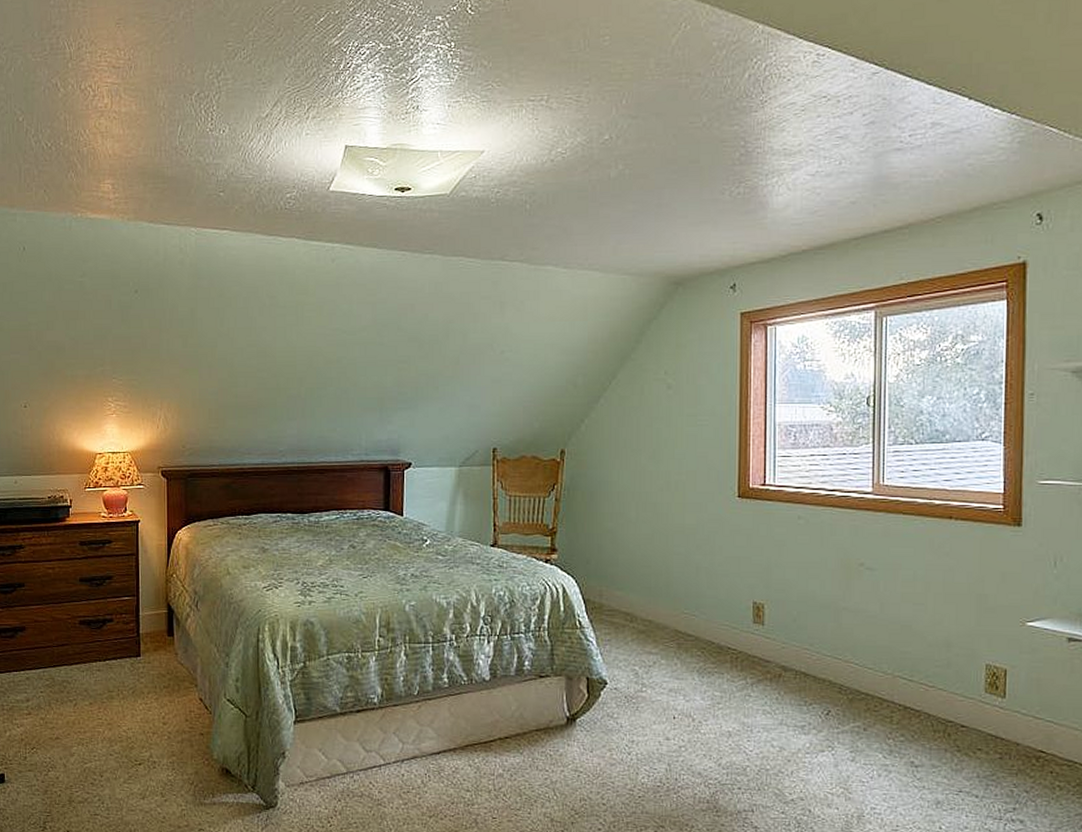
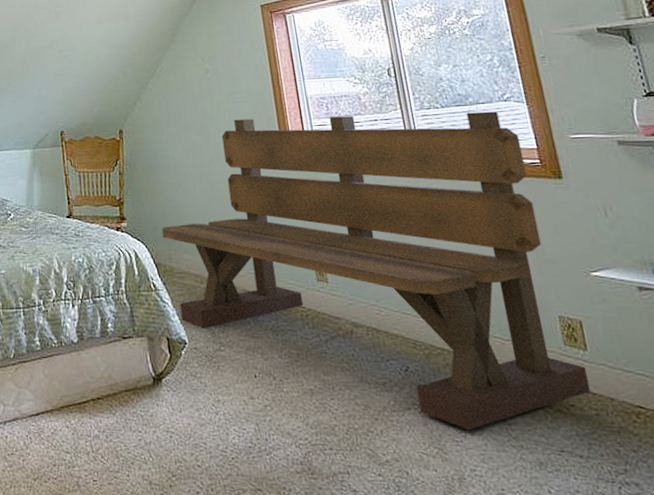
bench: none [596,445,1001,772] -> present [162,111,591,431]

